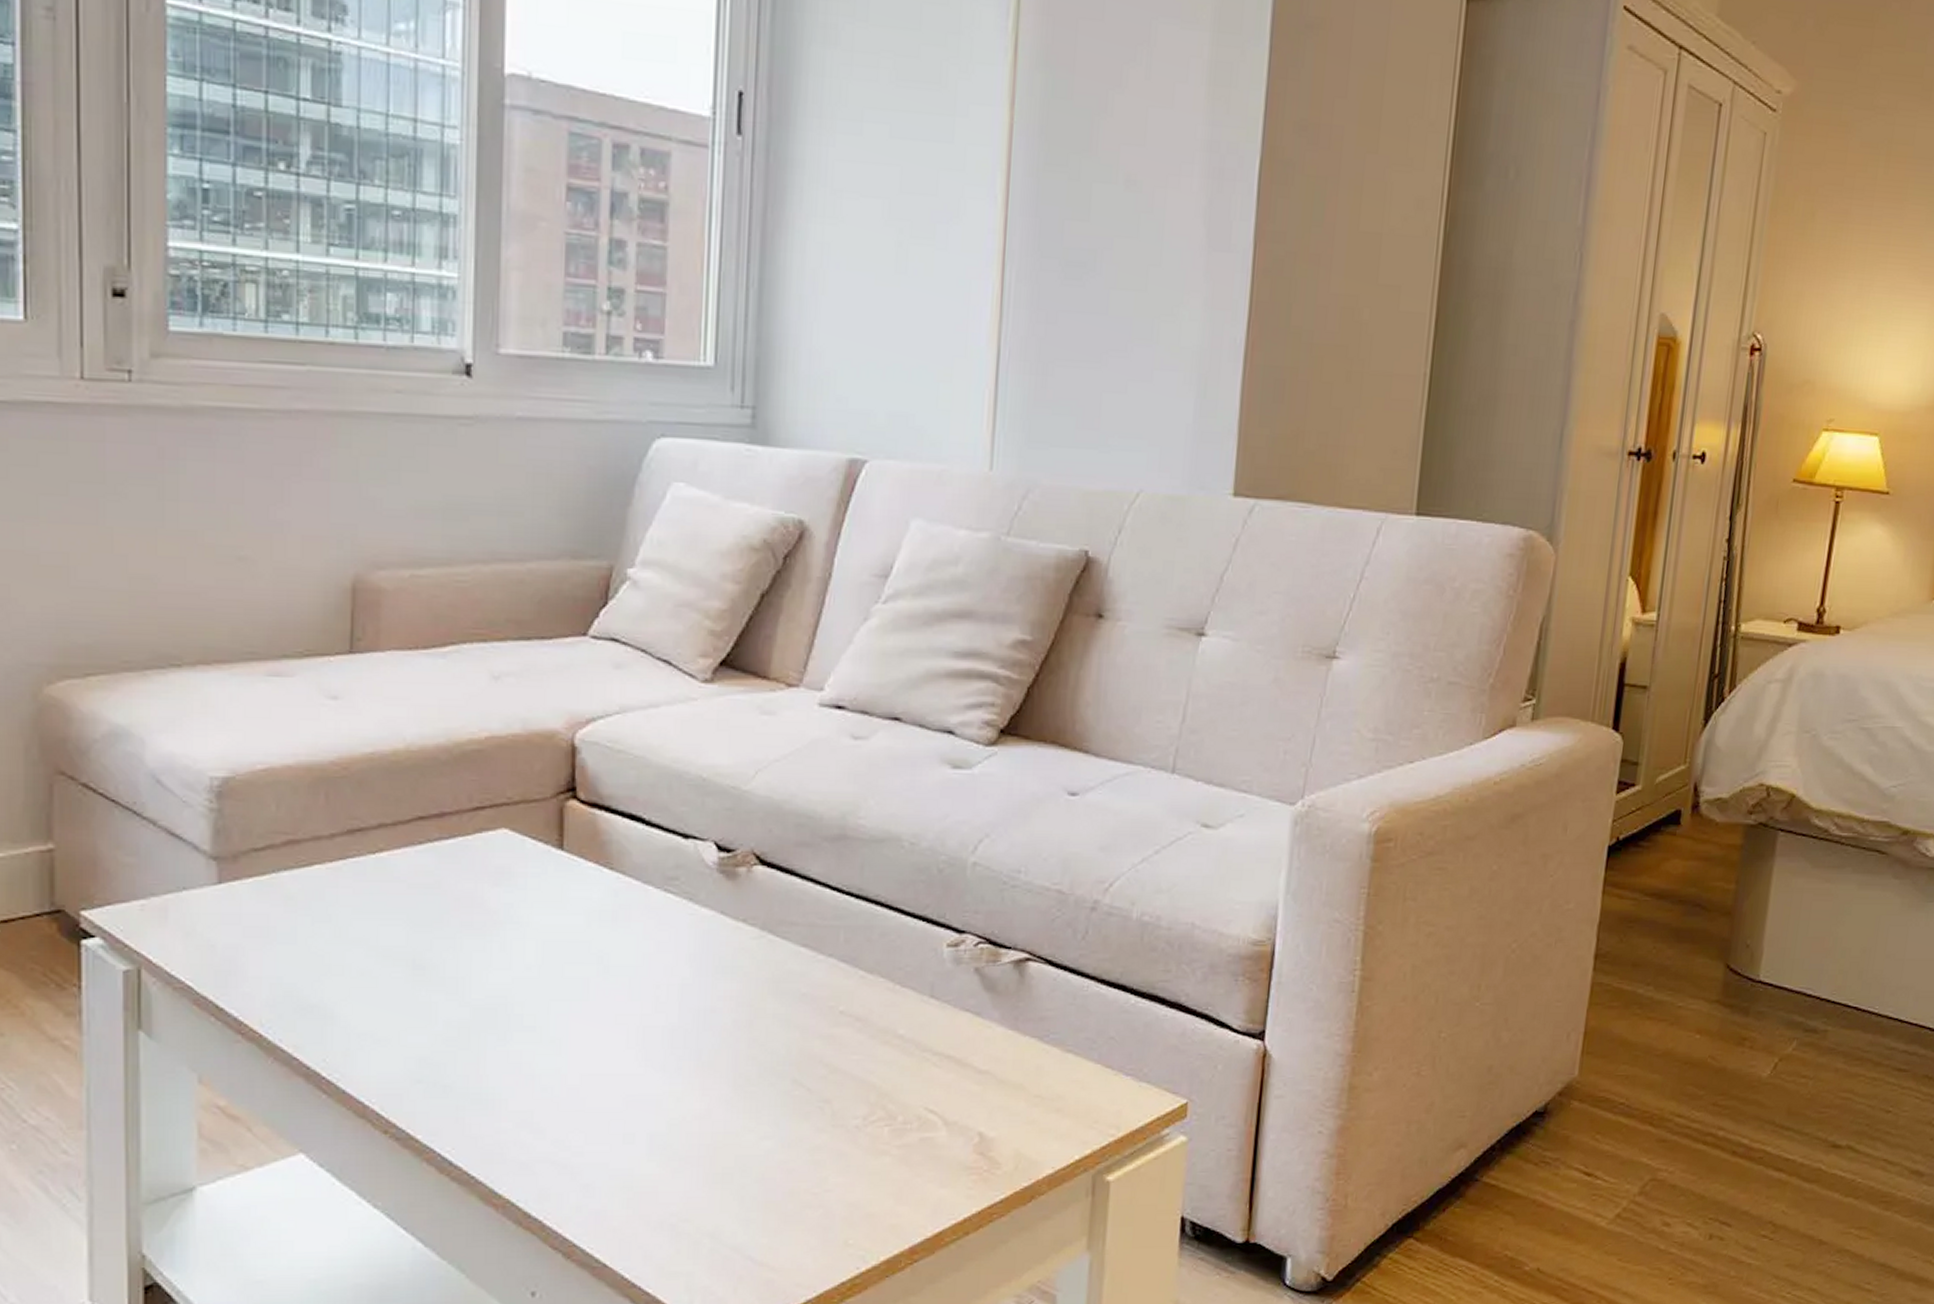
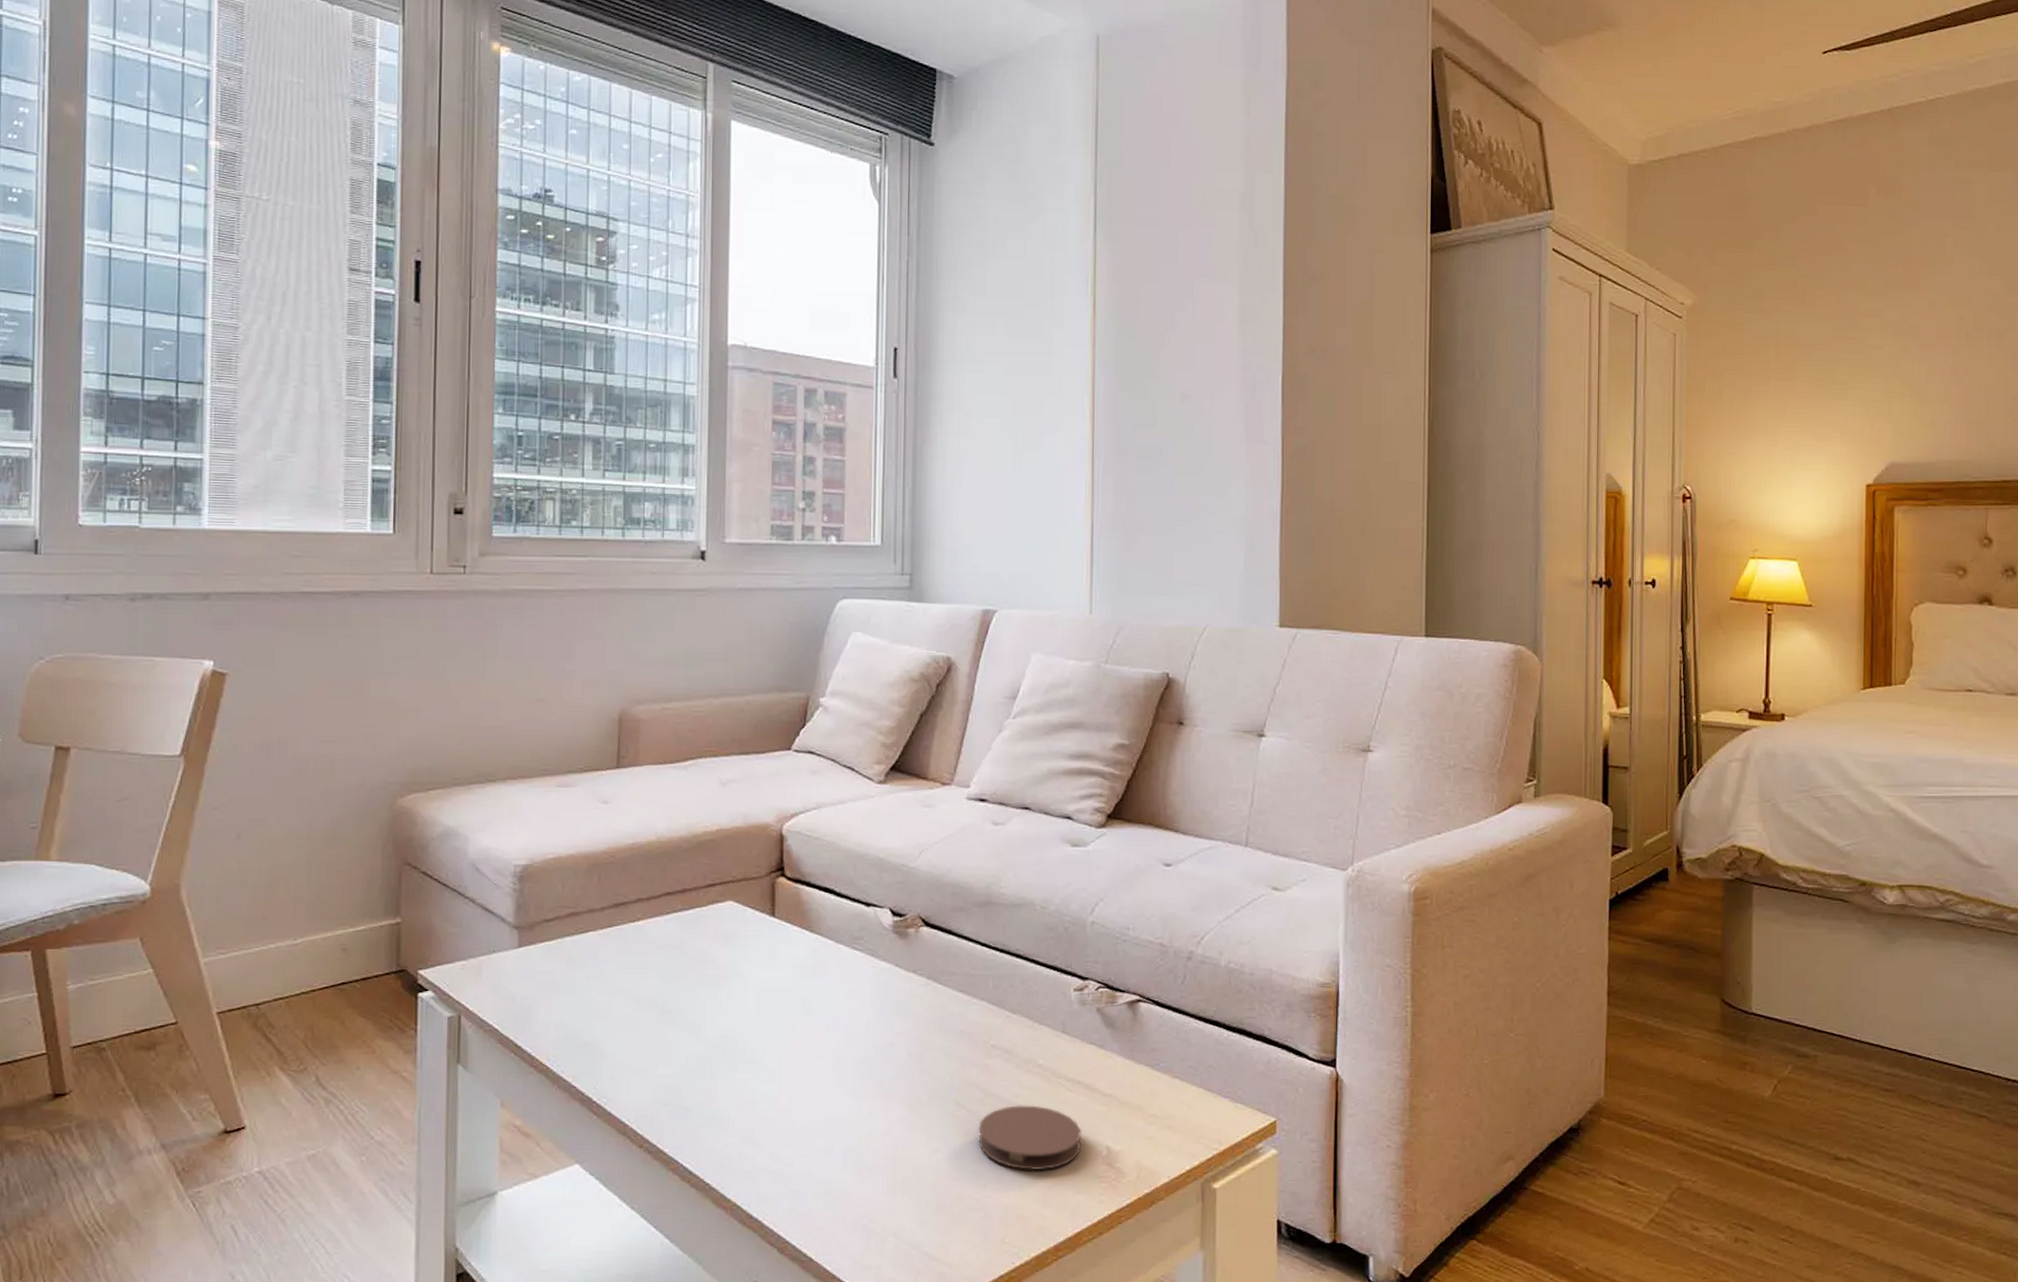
coaster: none [819,1083,950,1161] -> present [978,1105,1082,1171]

